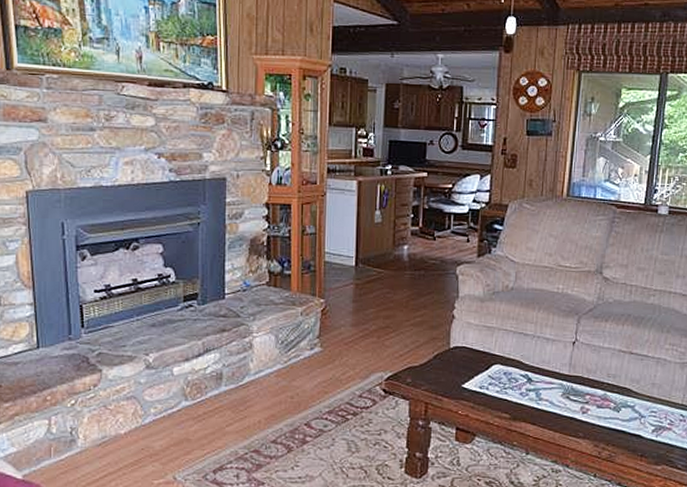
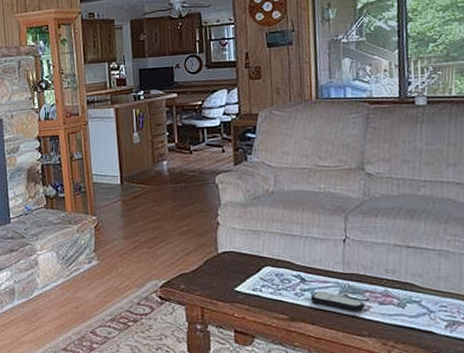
remote control: none [535,391,584,414] -> present [311,291,365,312]

